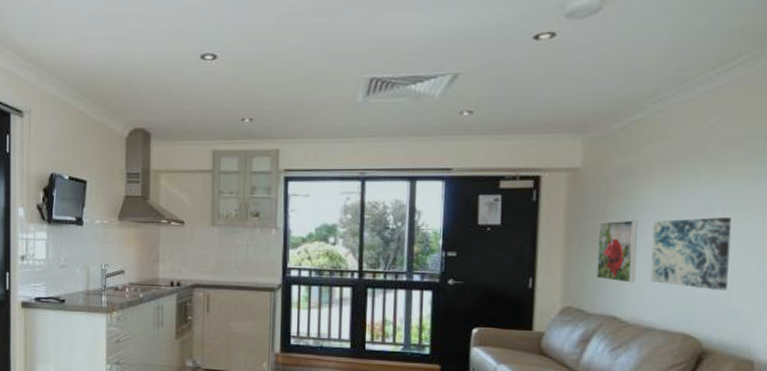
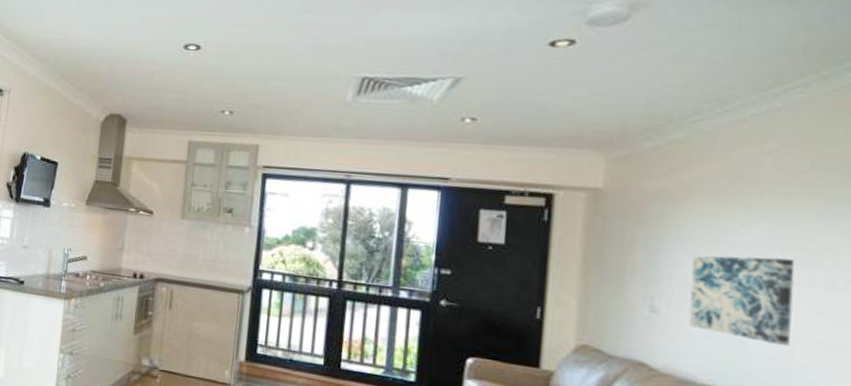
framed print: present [596,220,638,283] -> none [620,251,673,326]

